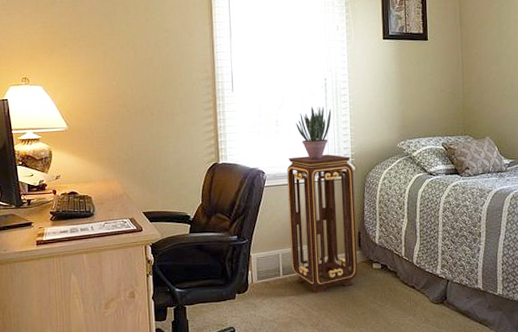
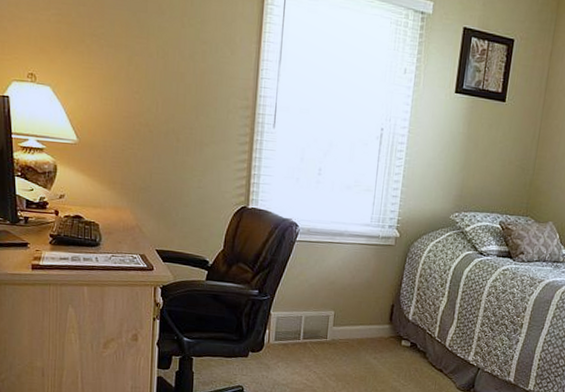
pedestal table: present [286,154,358,293] -> none [313,212,397,363]
potted plant: present [296,106,332,159] -> none [341,158,384,219]

